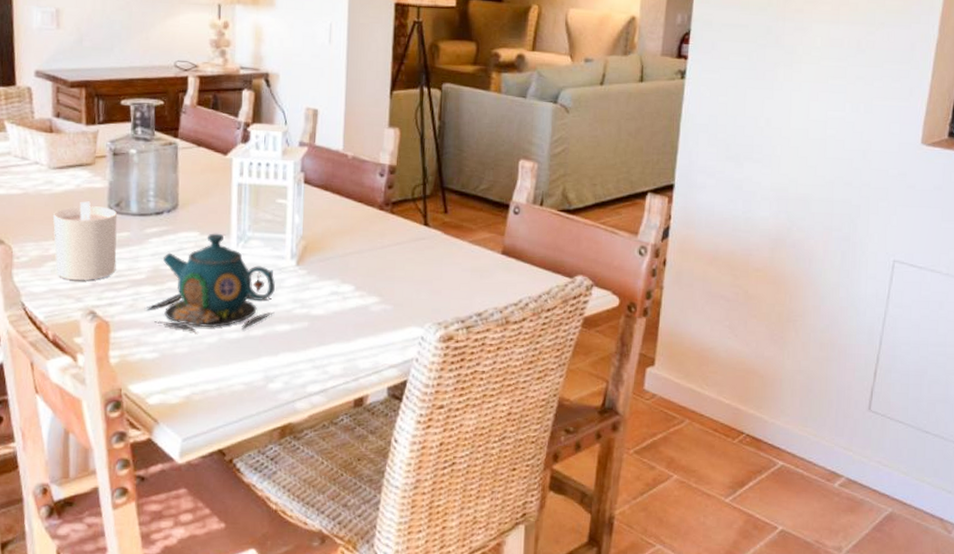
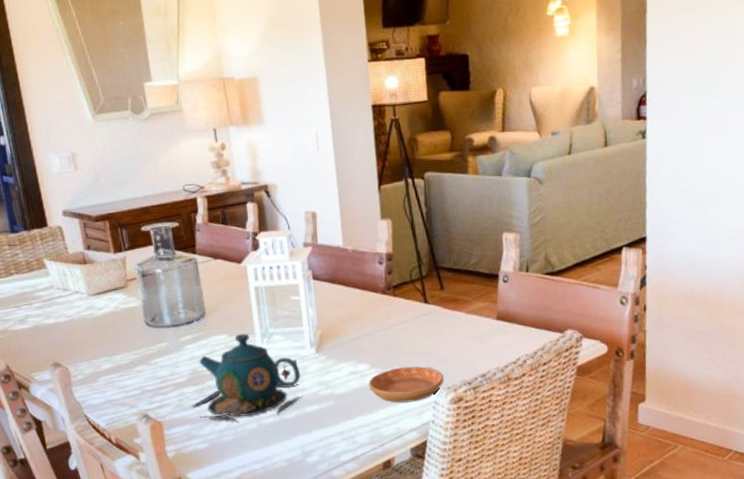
candle: present [53,201,118,280] -> none [99,320,160,390]
saucer: none [350,293,435,334] -> present [368,366,444,403]

